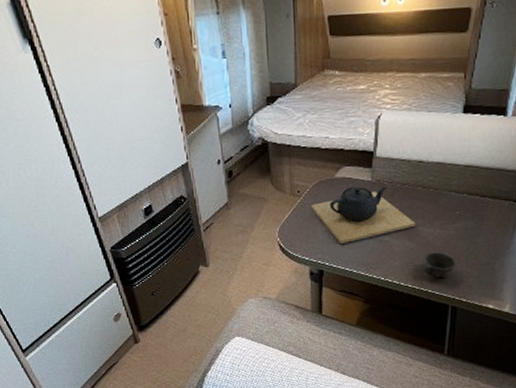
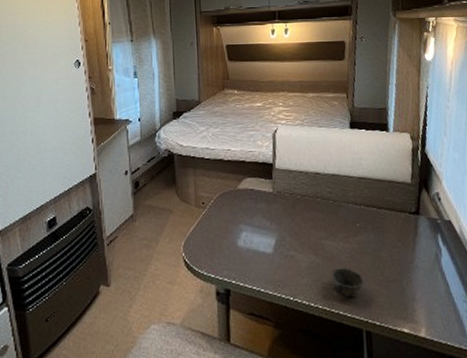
teapot: present [310,186,415,245] -> none [215,198,319,260]

